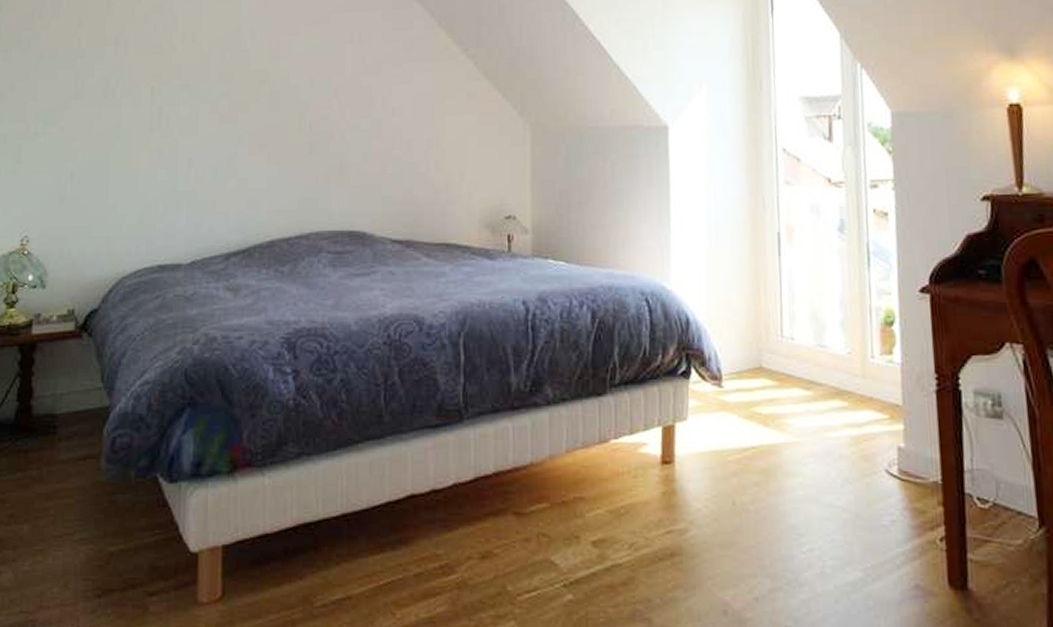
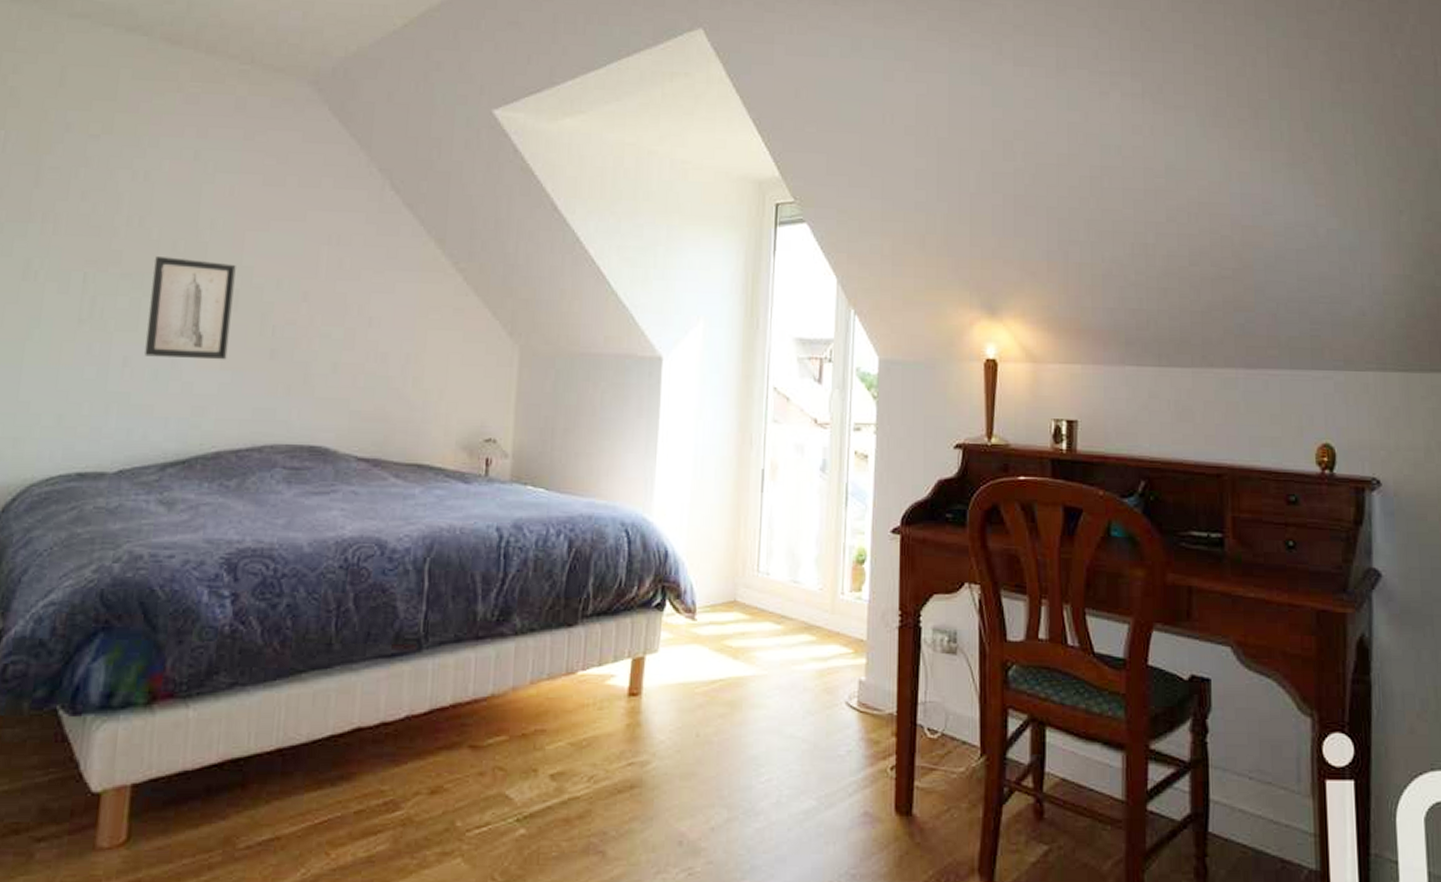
wall art: none [205,66,275,157] -> present [144,257,236,360]

